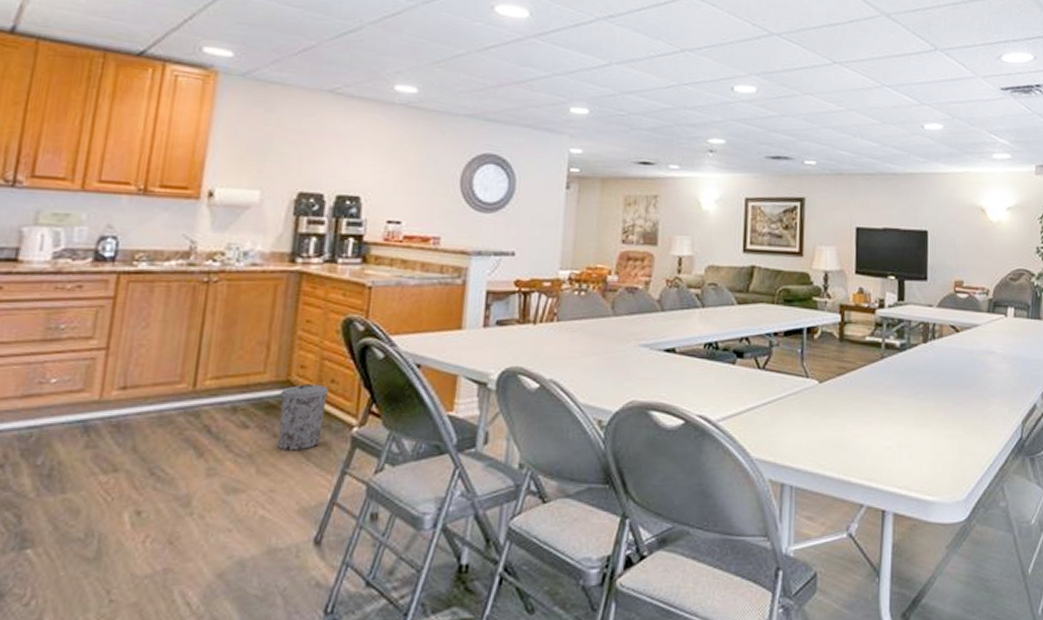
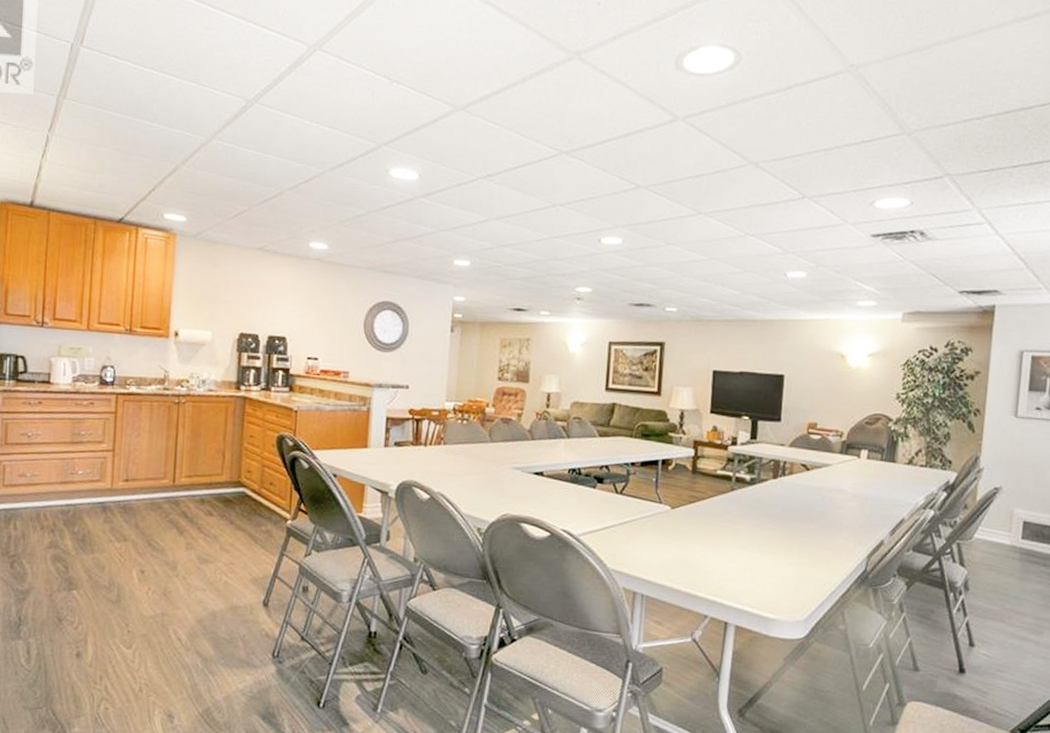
trash can: present [278,384,328,451] -> none [234,485,268,536]

